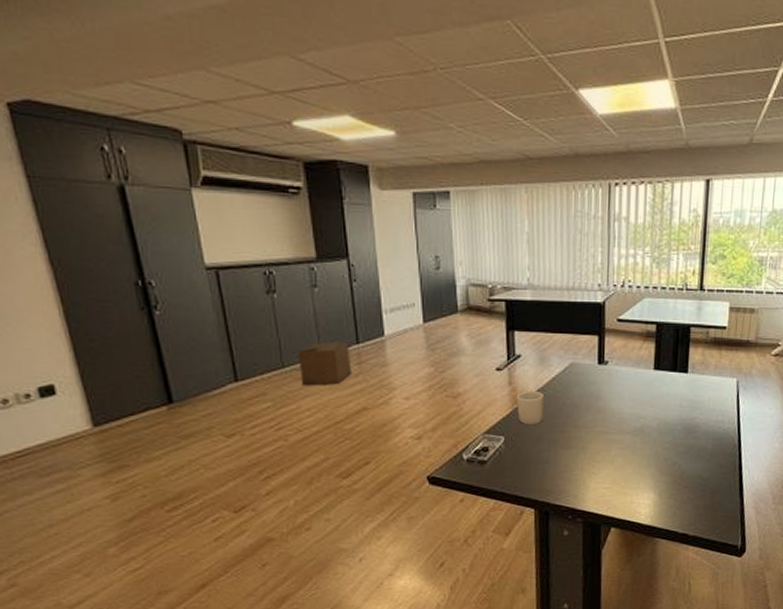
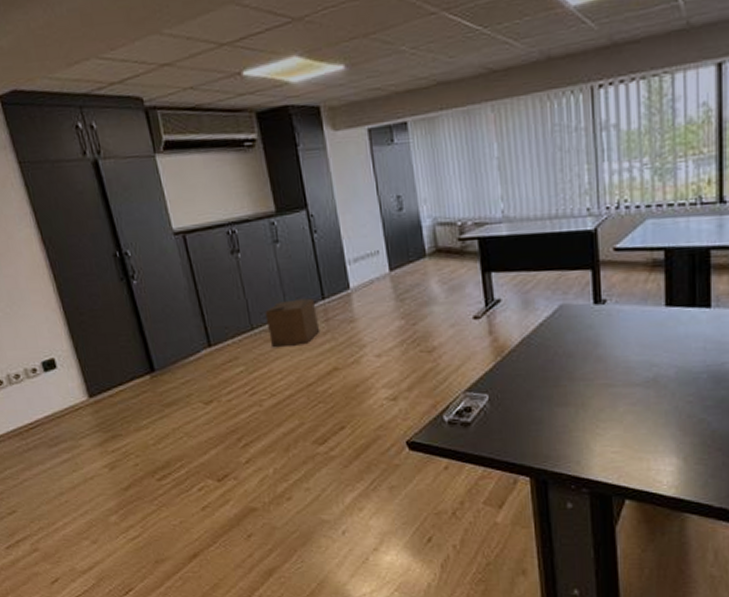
mug: present [517,390,543,425] -> none [500,339,532,380]

